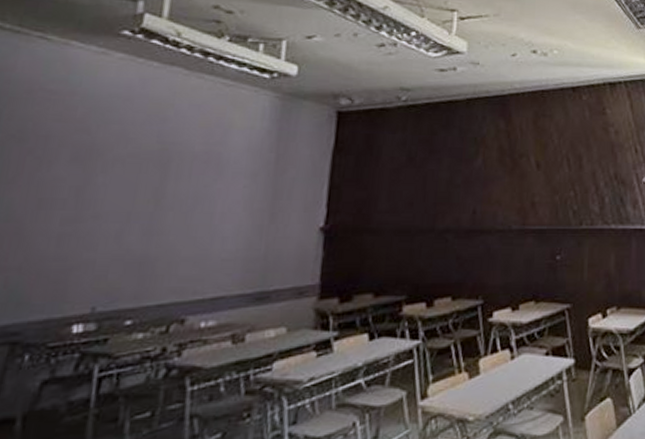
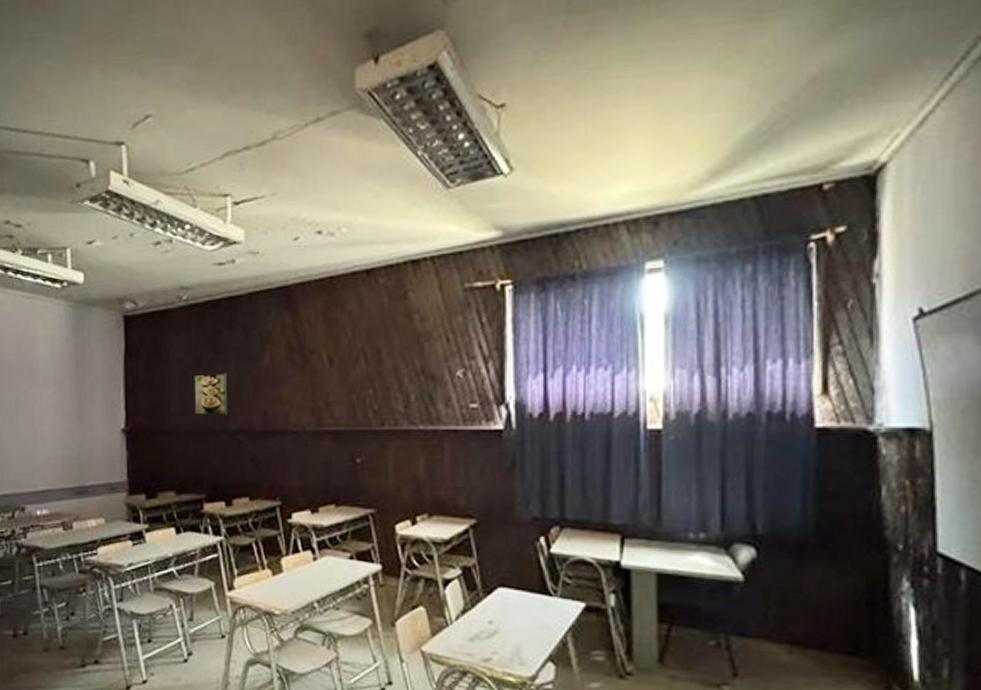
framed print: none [402,171,439,215] -> present [194,372,227,417]

